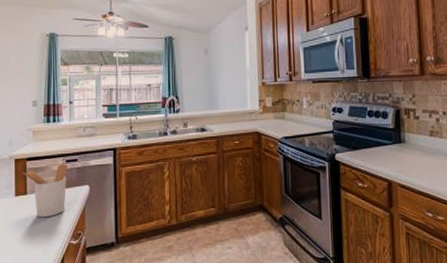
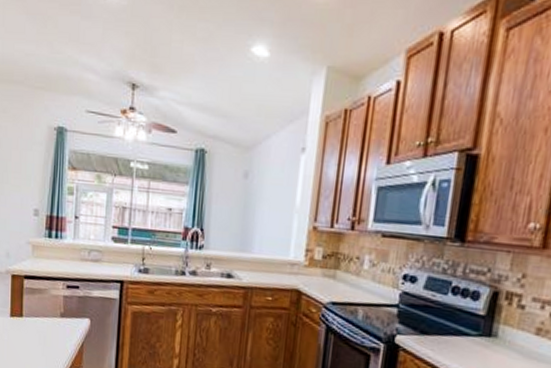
utensil holder: present [23,163,68,218] -> none [19,288,68,347]

